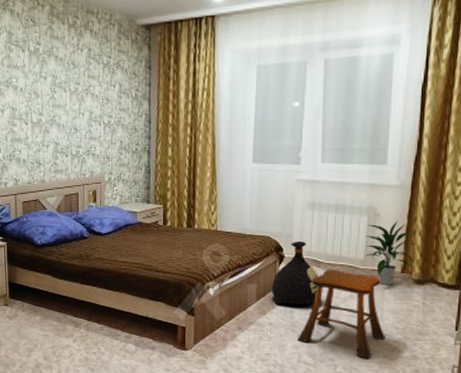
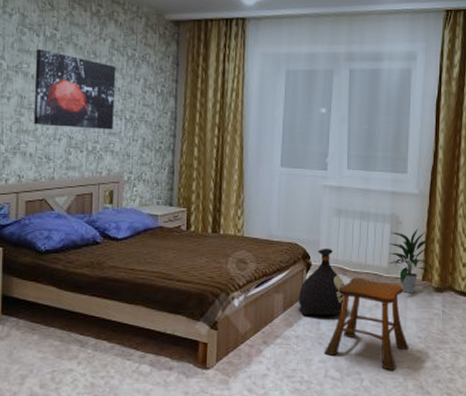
wall art: none [22,64,94,135] -> present [33,49,116,130]

